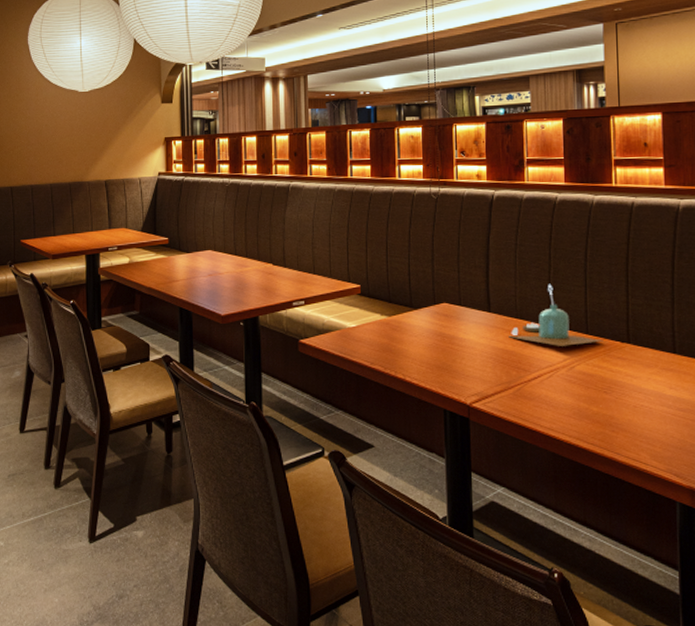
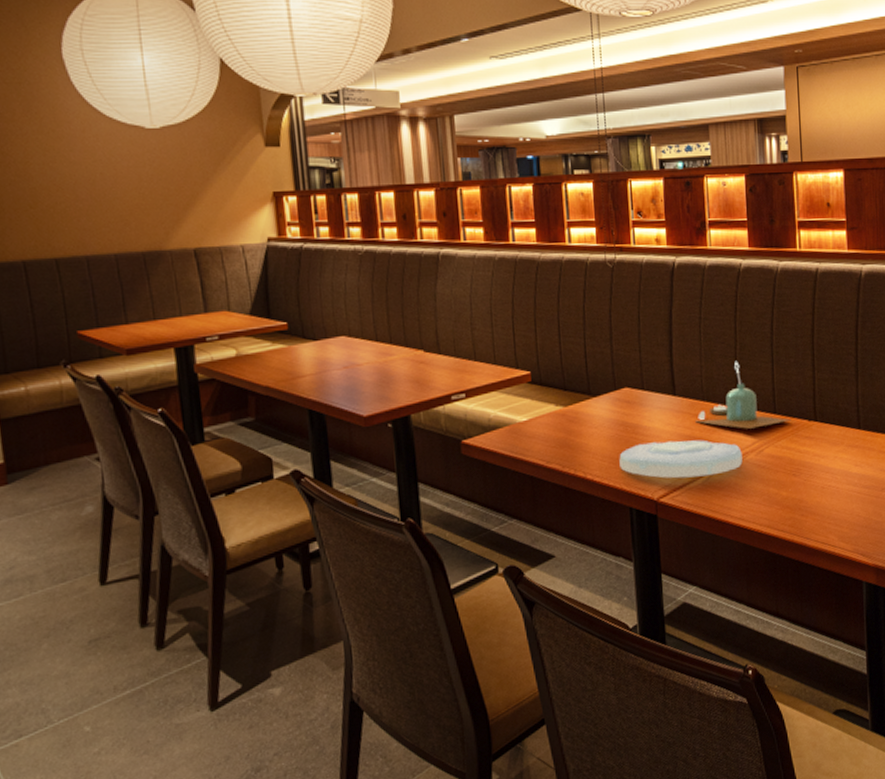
plate: none [436,352,553,387] -> present [619,439,743,479]

